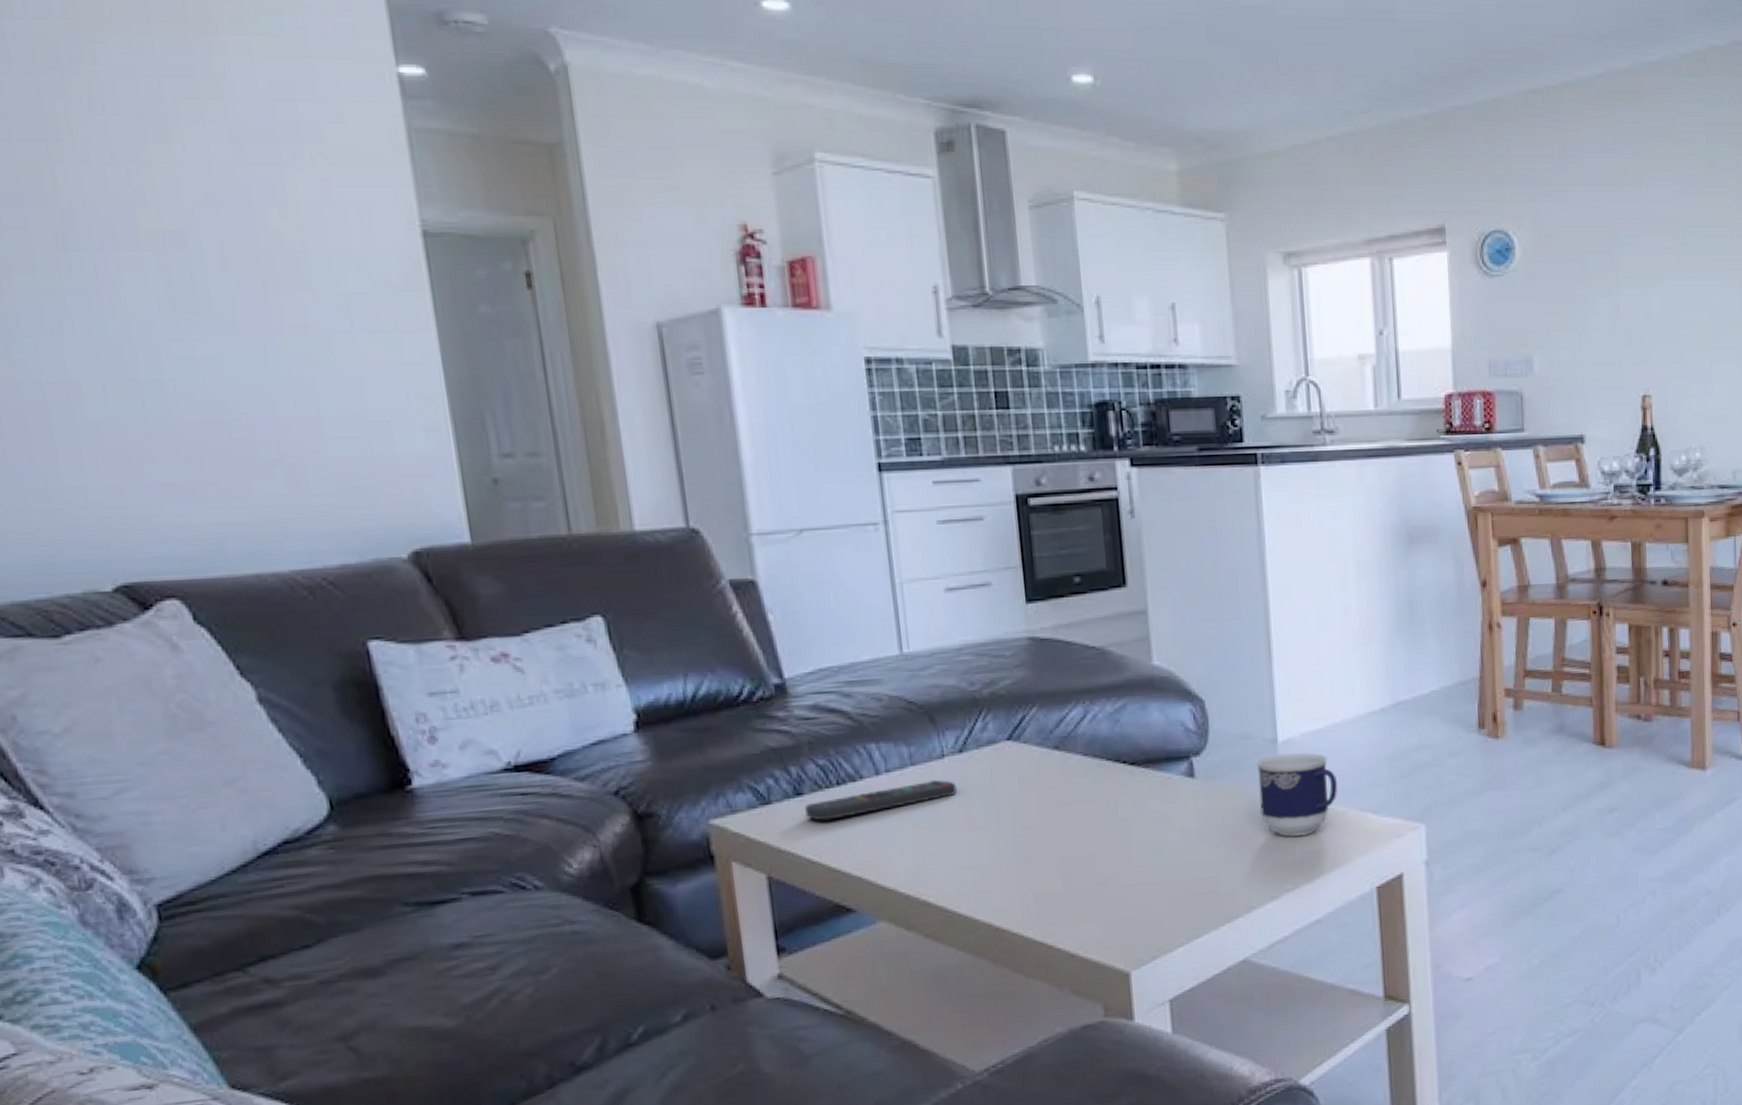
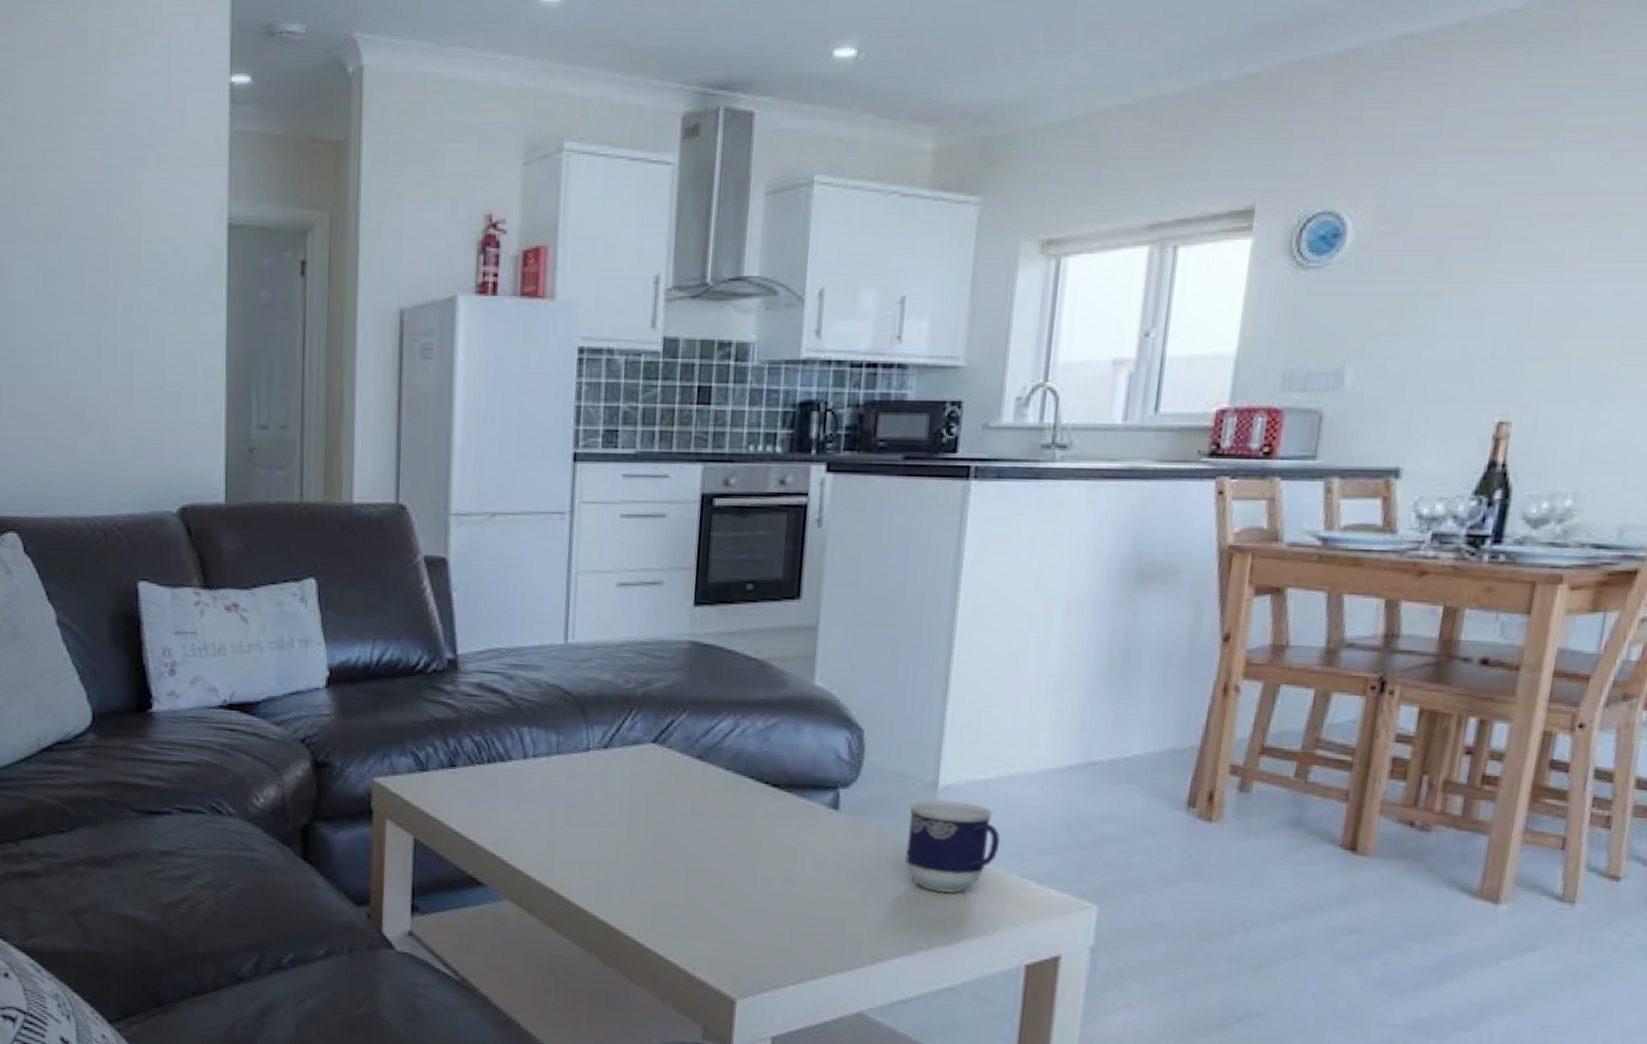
remote control: present [804,779,958,821] -> none [455,771,597,795]

